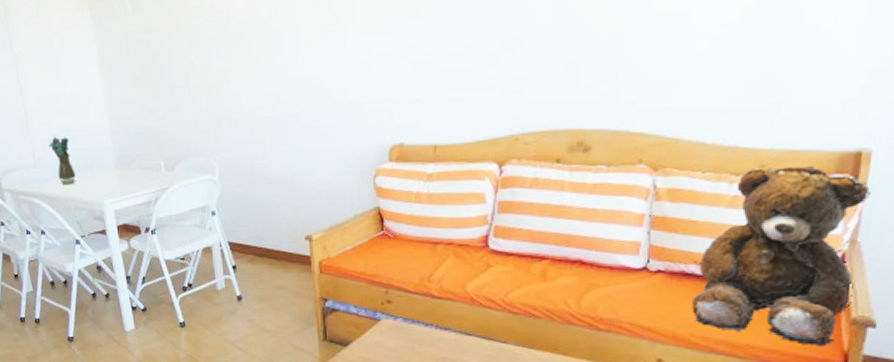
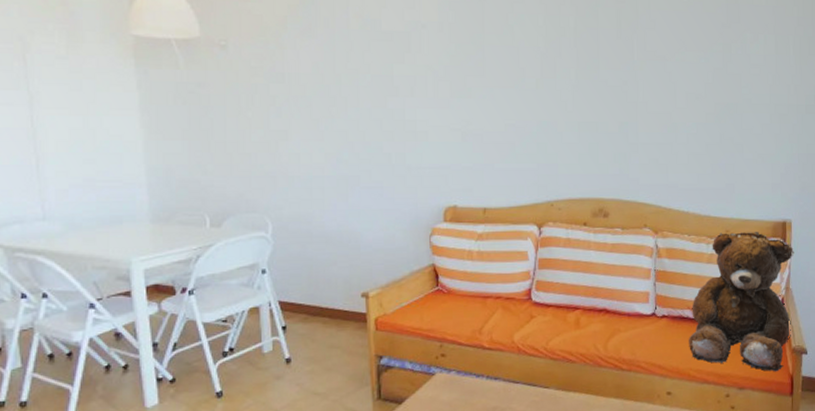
vase: present [49,136,76,185] -> none [65,186,98,241]

